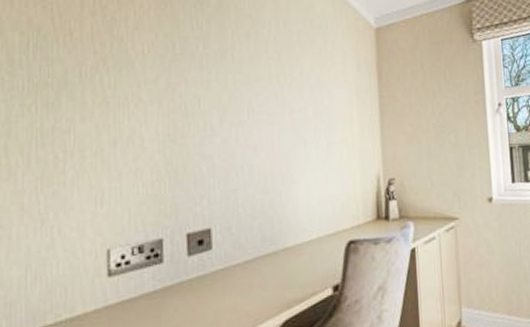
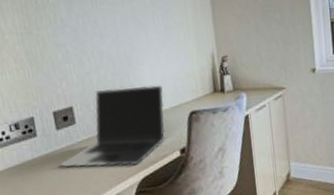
laptop: none [184,207,320,304] -> present [58,85,165,168]

